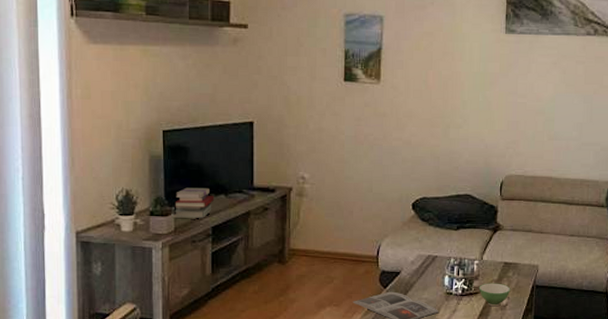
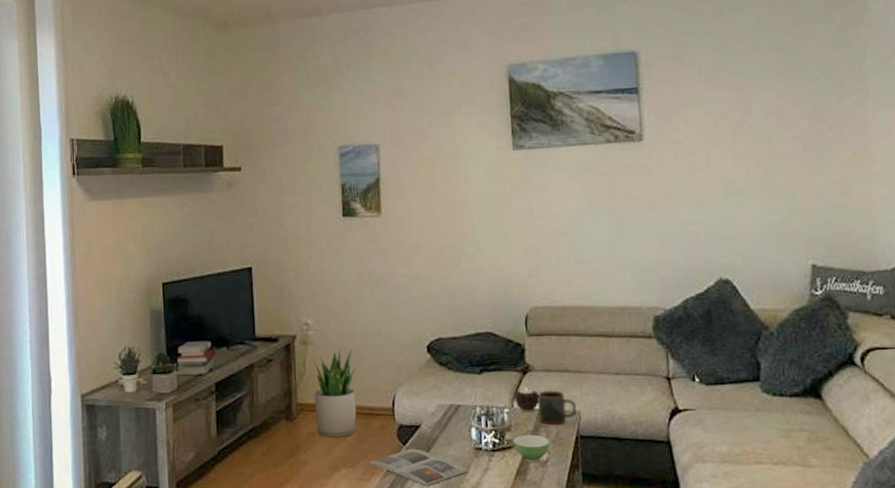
planter: none [305,202,346,280] -> present [314,349,357,438]
candle: none [484,244,505,265] -> present [514,388,539,413]
mug: none [502,247,536,275] -> present [537,390,577,425]

